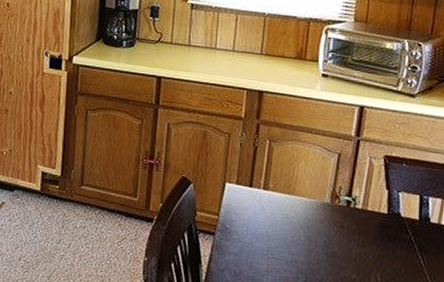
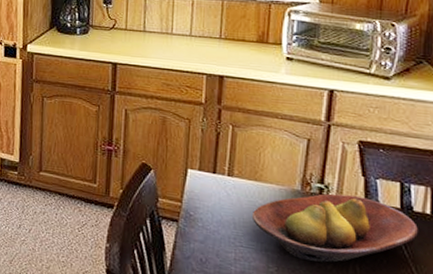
fruit bowl: none [285,206,435,273] -> present [253,193,419,263]

